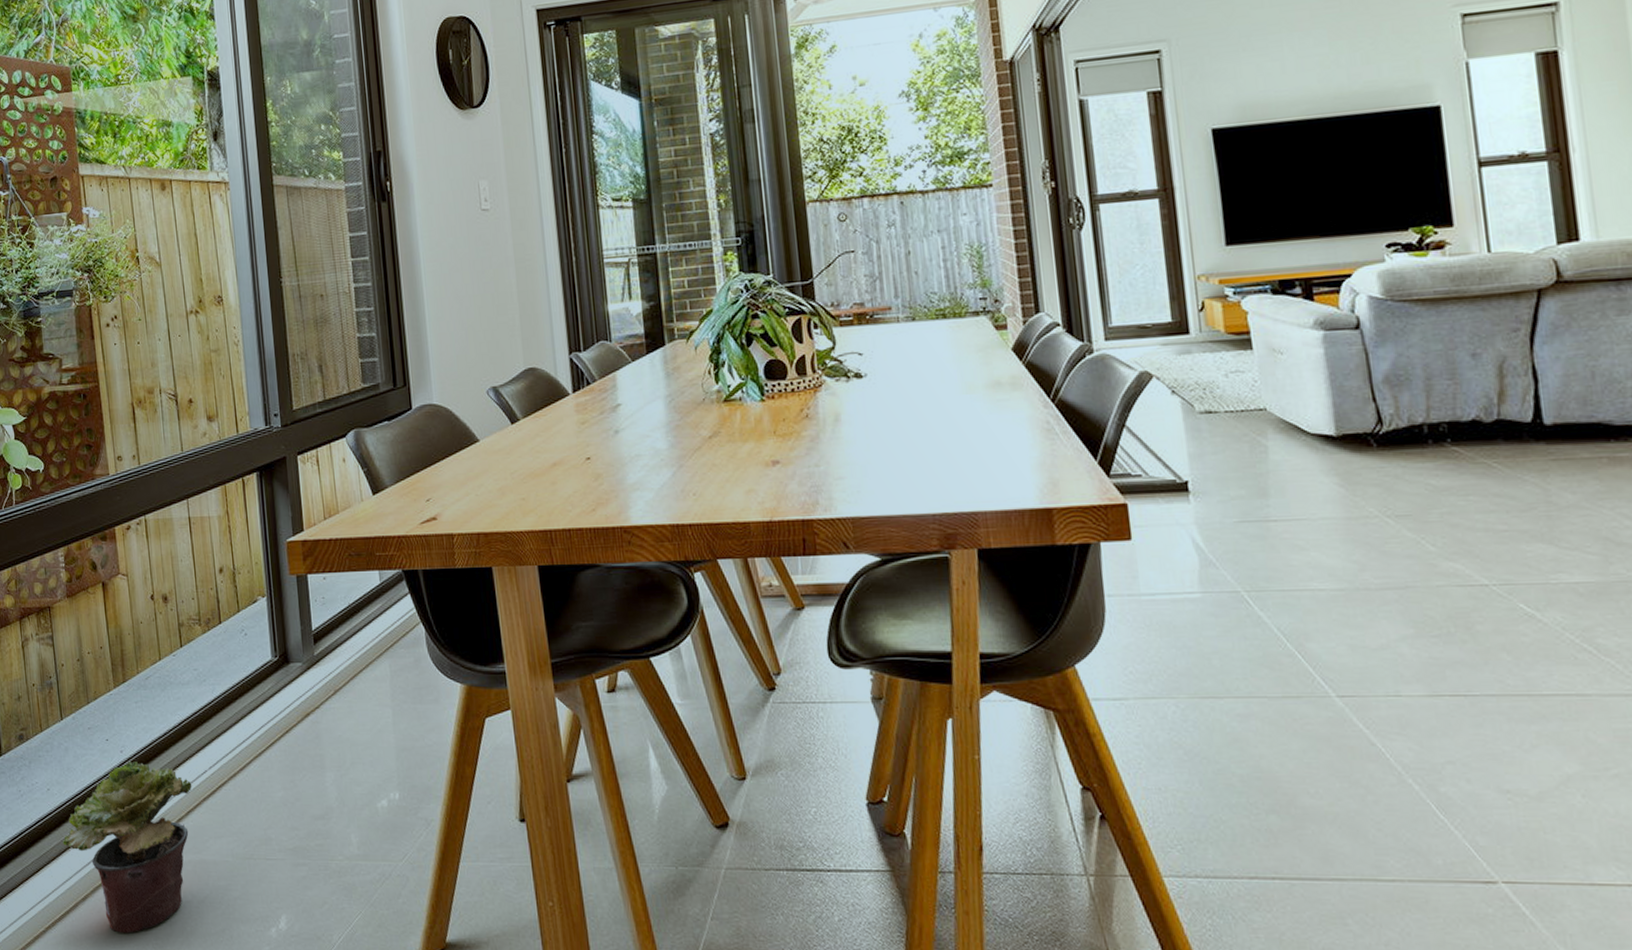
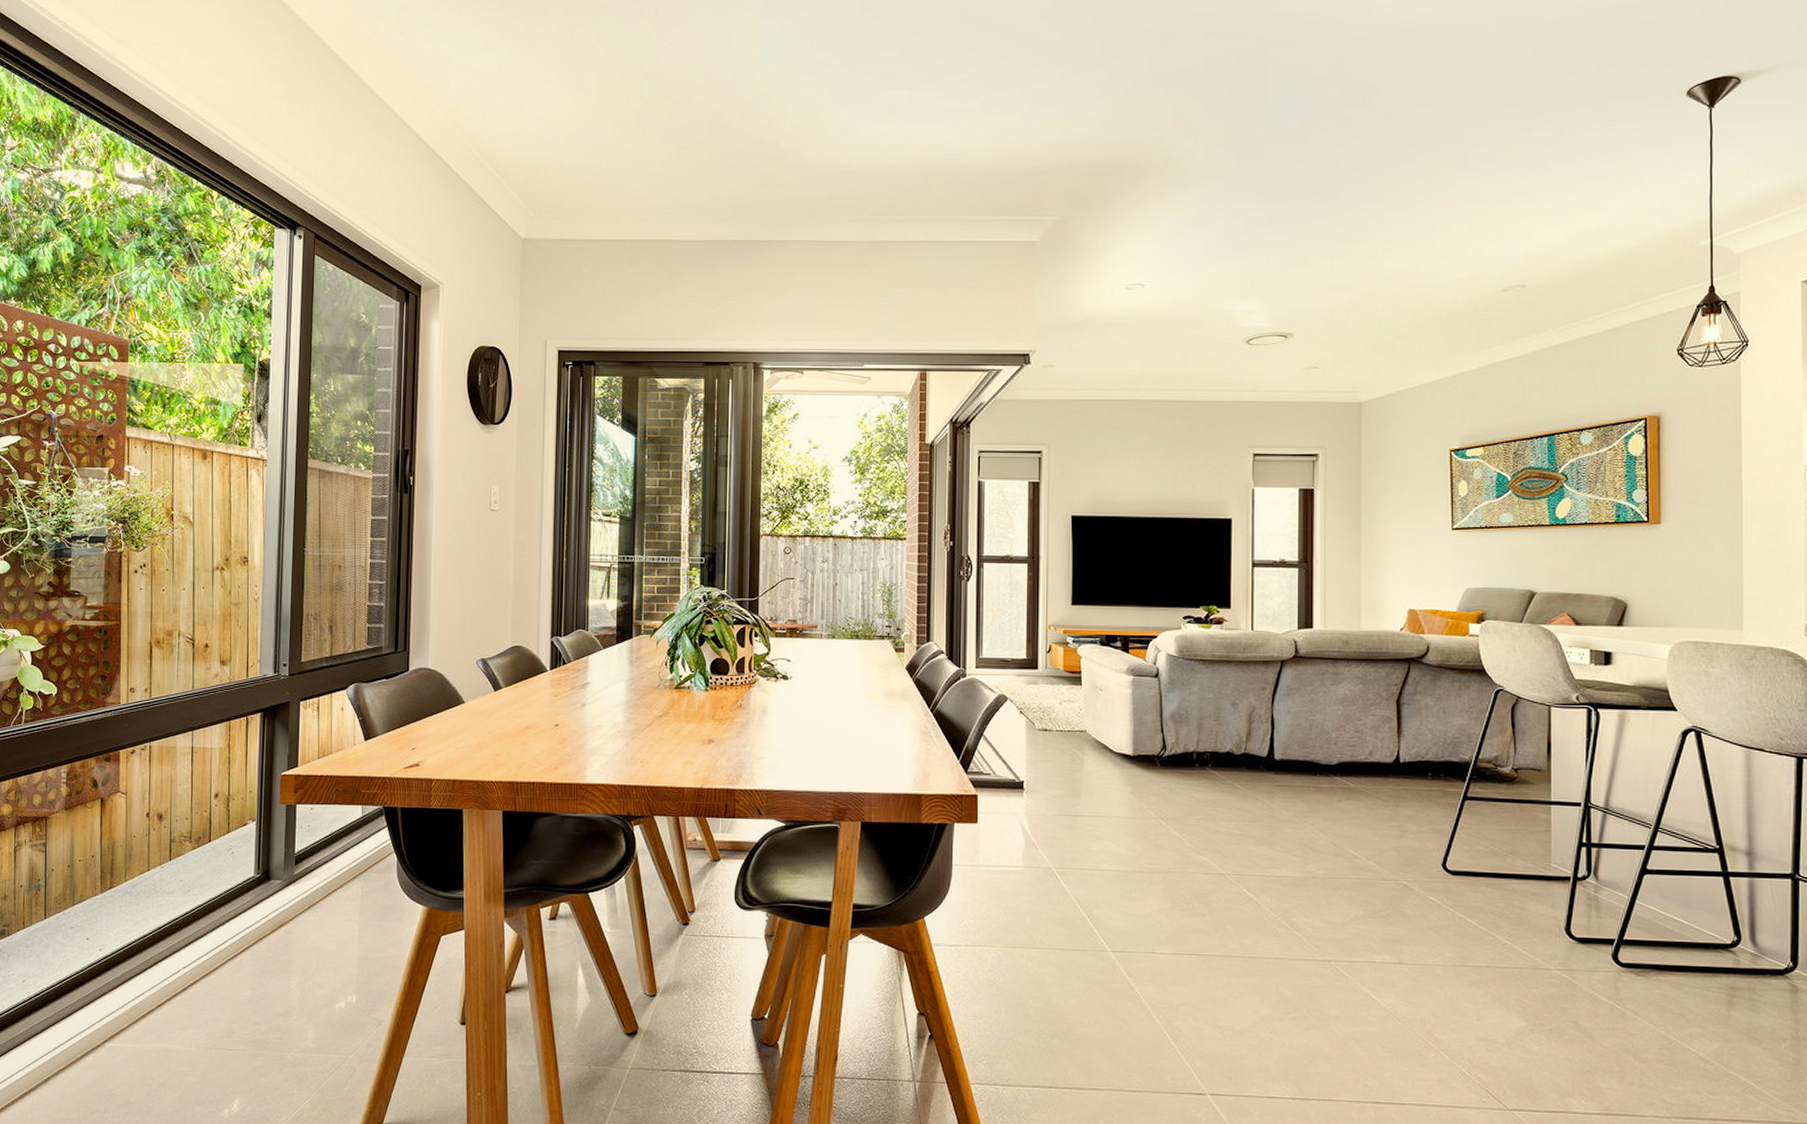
potted plant: present [62,762,192,934] -> none [31,959,165,1112]

